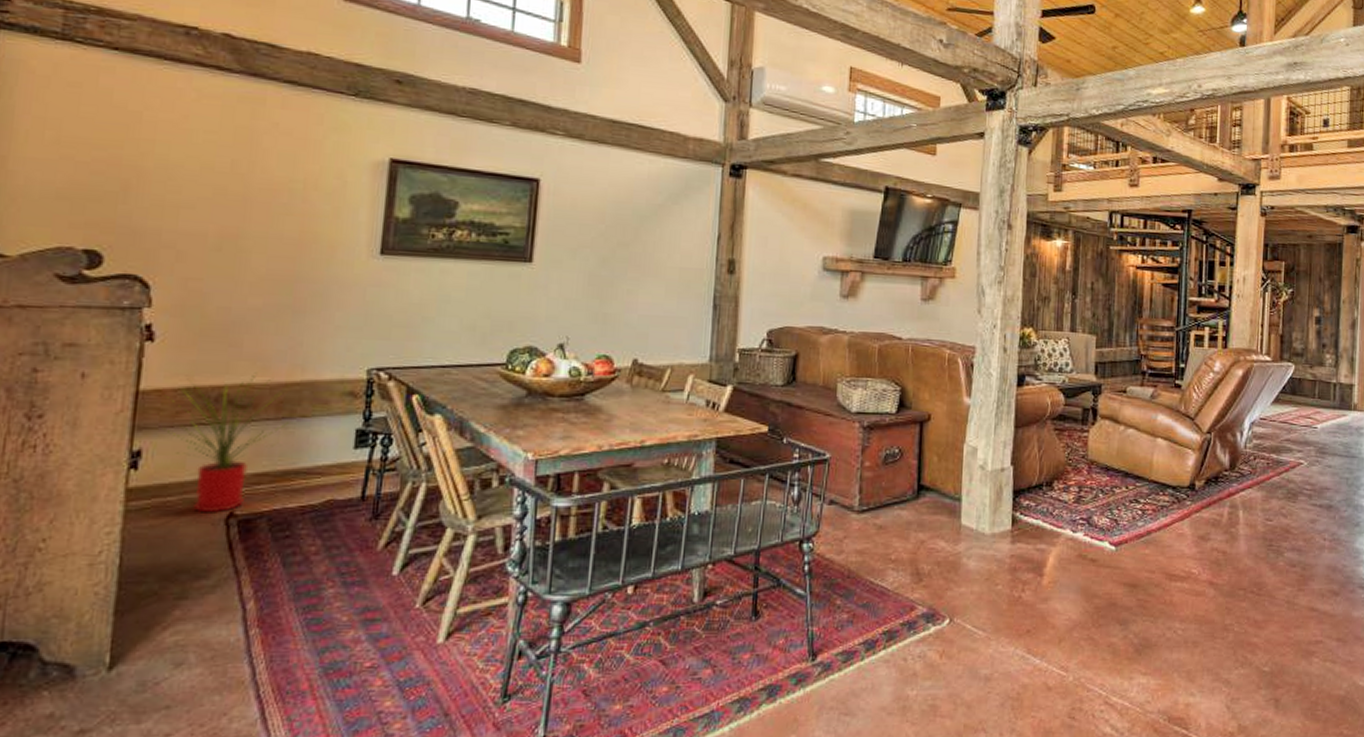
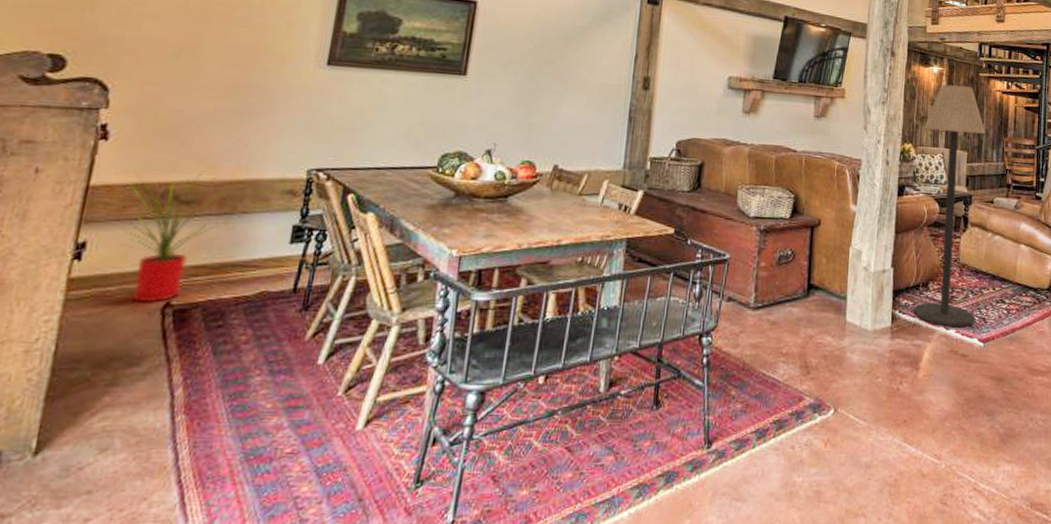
floor lamp: none [1037,260,1117,530] -> present [914,84,985,328]

